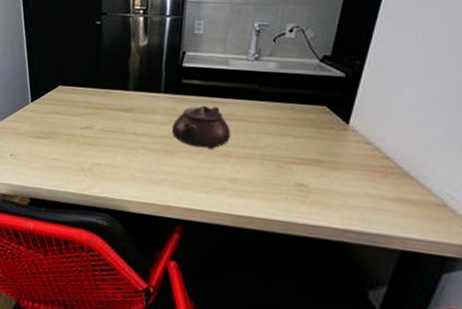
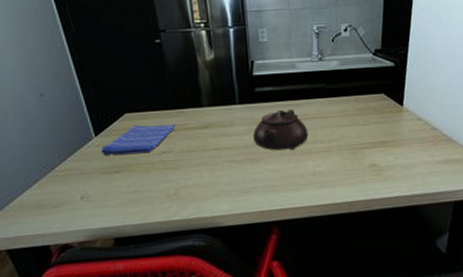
dish towel: none [33,98,101,126] -> present [101,124,176,155]

